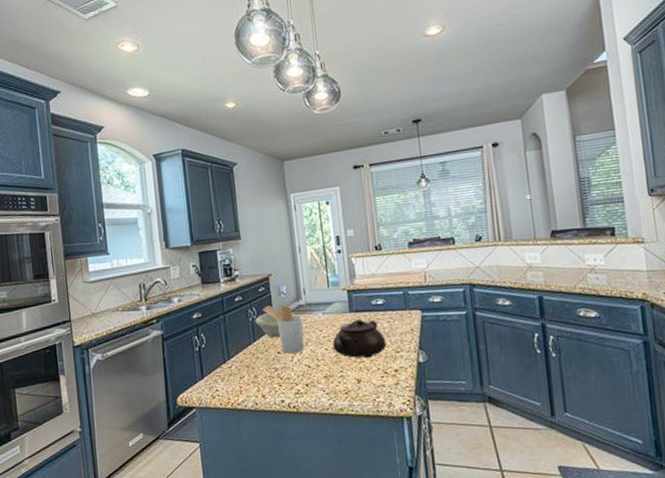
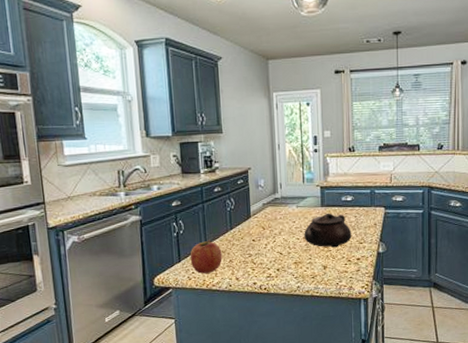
fruit: none [213,353,247,391] -> present [190,240,223,274]
bowl: present [255,311,295,338] -> none [232,202,271,227]
utensil holder: present [262,305,305,354] -> none [240,197,278,242]

